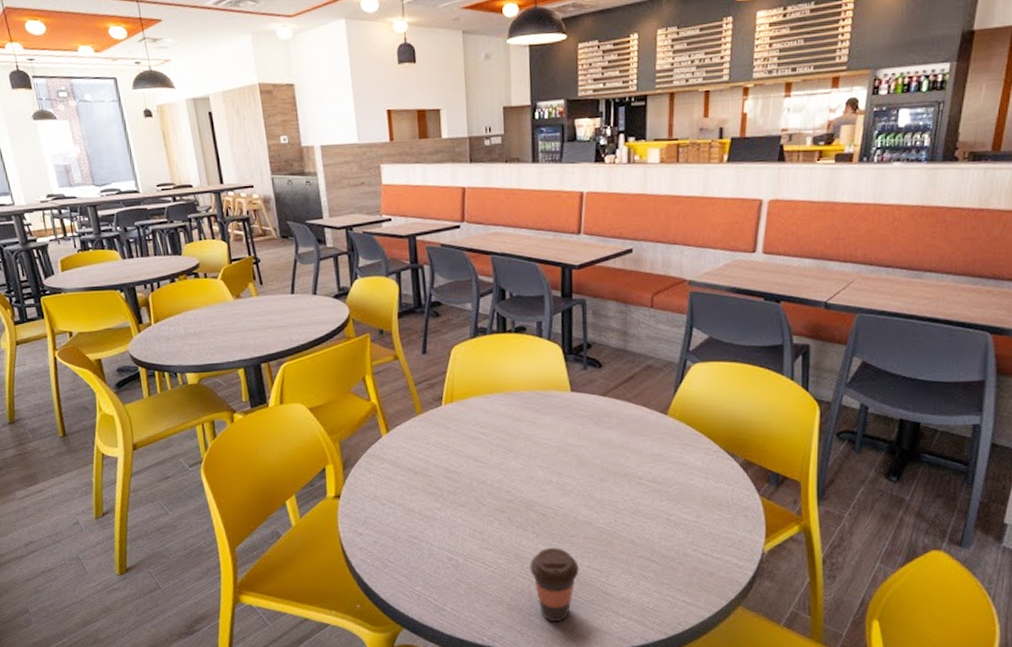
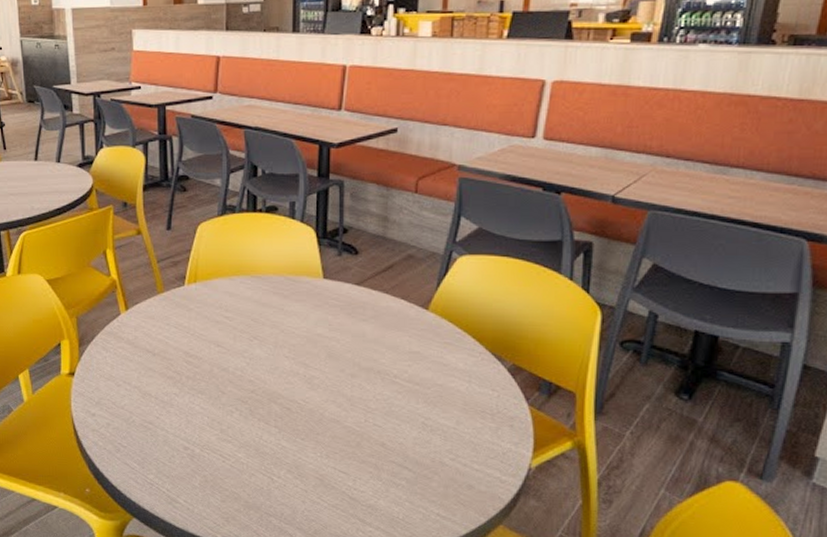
coffee cup: present [530,547,579,621] -> none [270,444,324,524]

